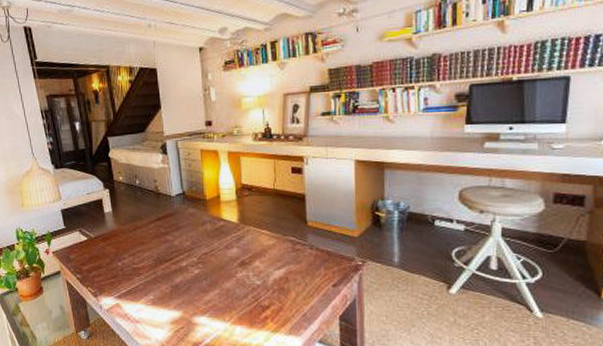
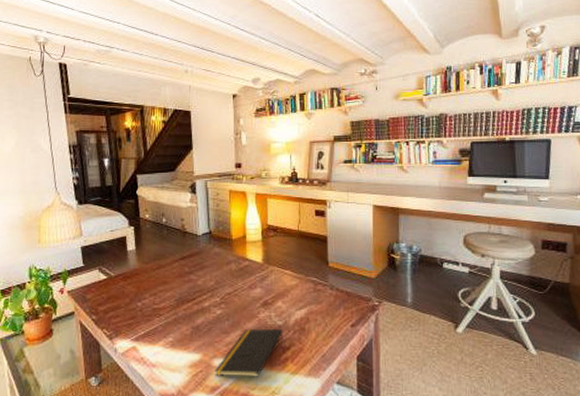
notepad: none [194,287,262,334] -> present [213,328,283,377]

